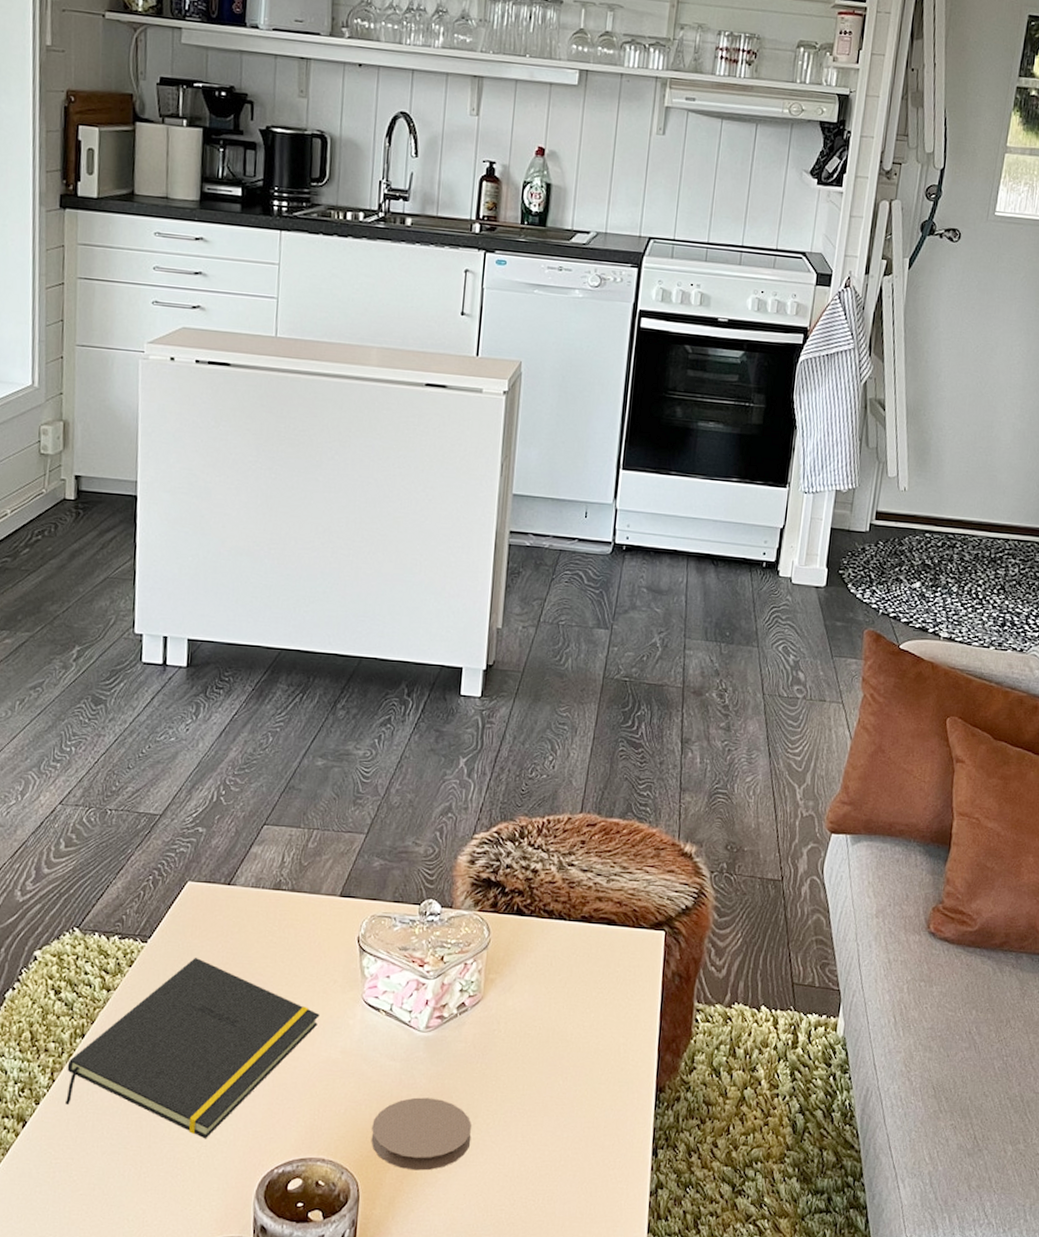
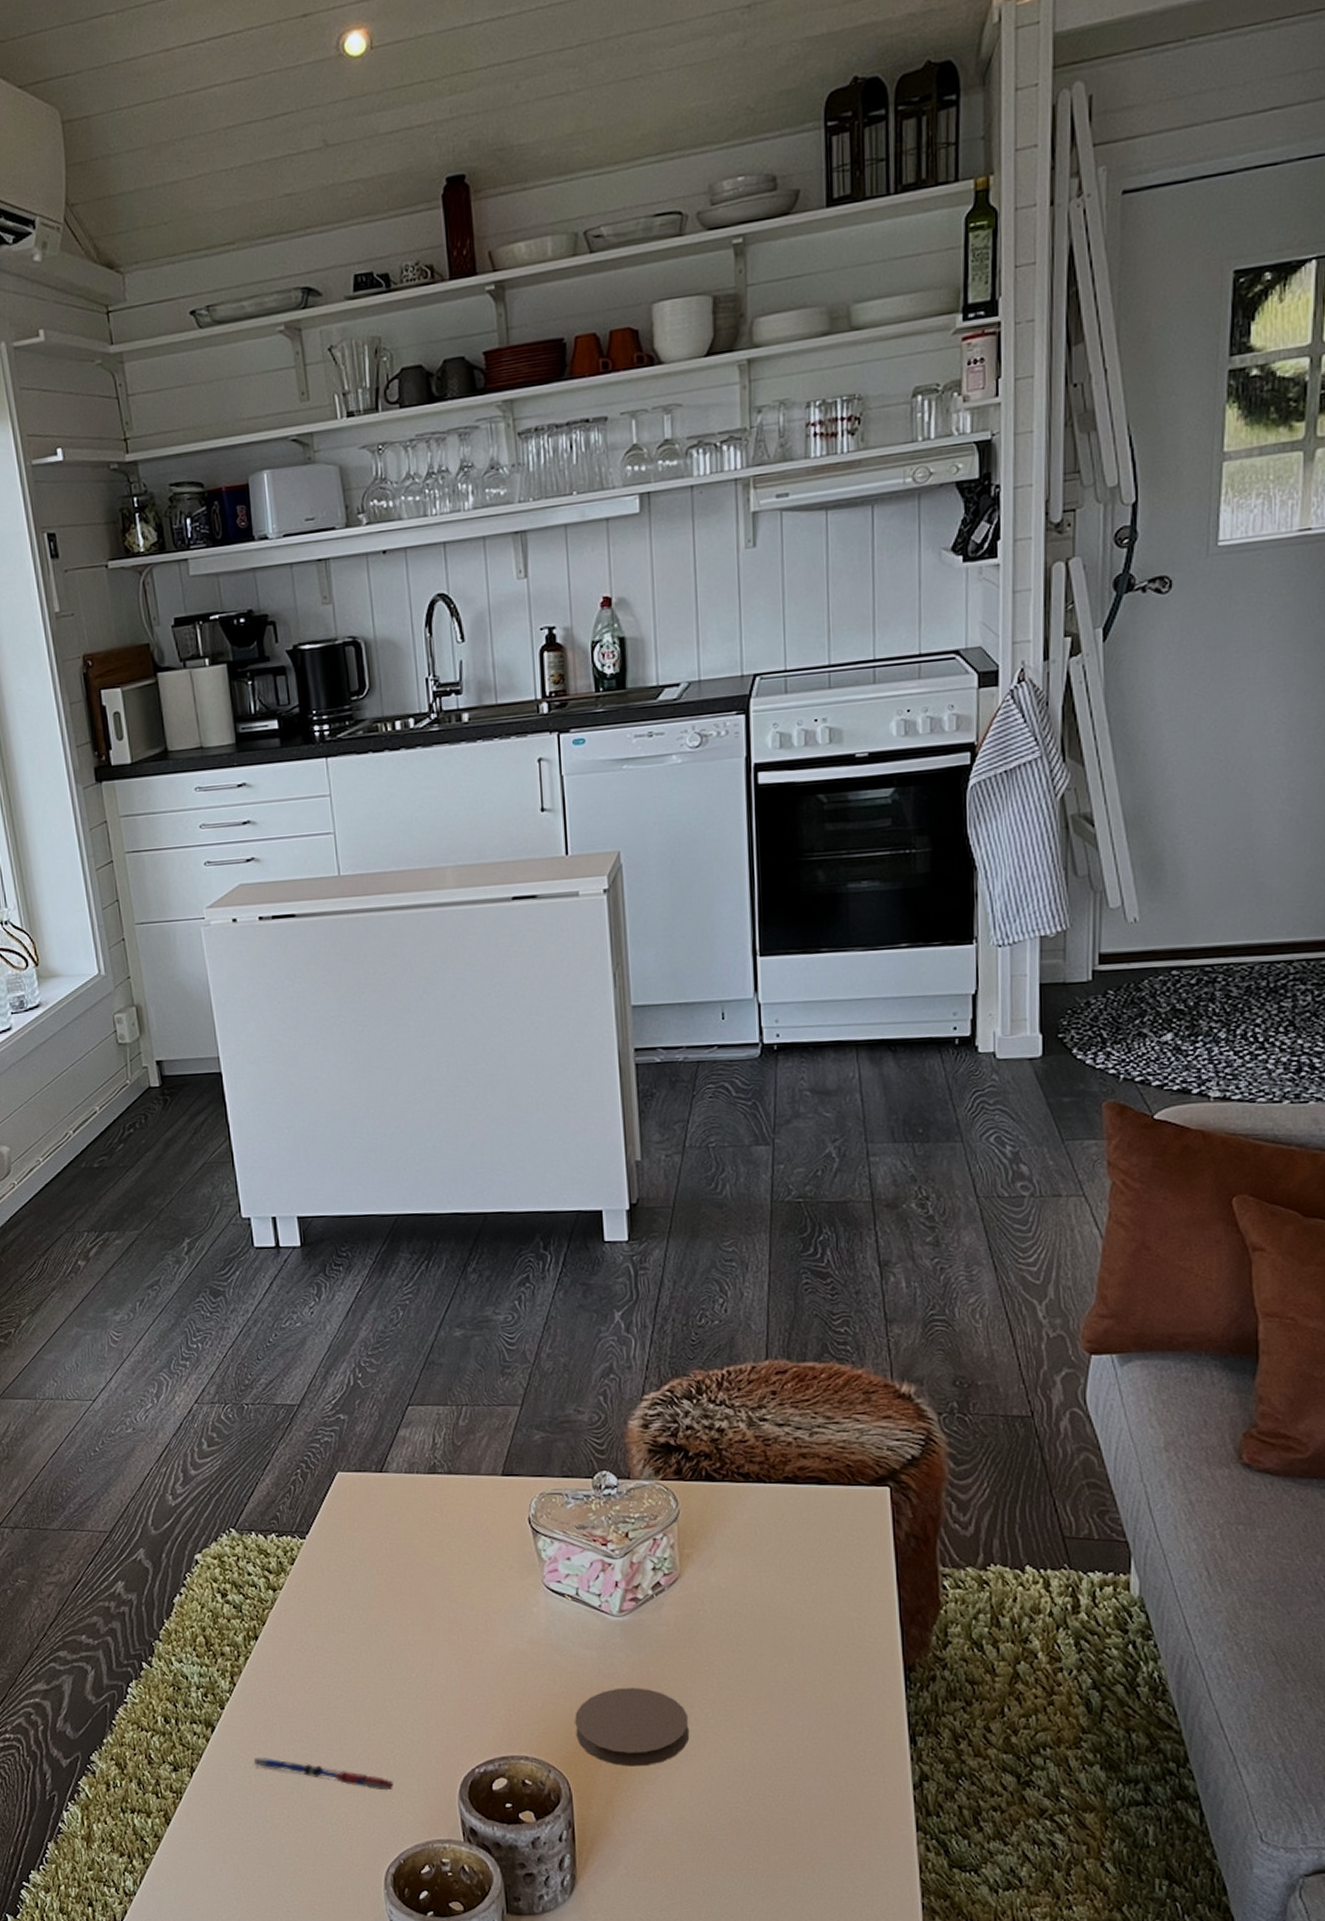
pen: none [60,1153,195,1189] -> present [254,1758,393,1791]
notepad: present [66,958,320,1139] -> none [245,1551,499,1739]

